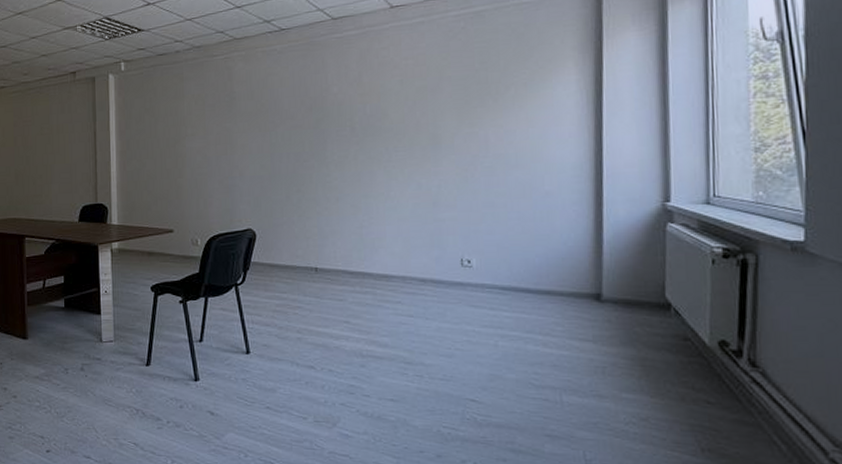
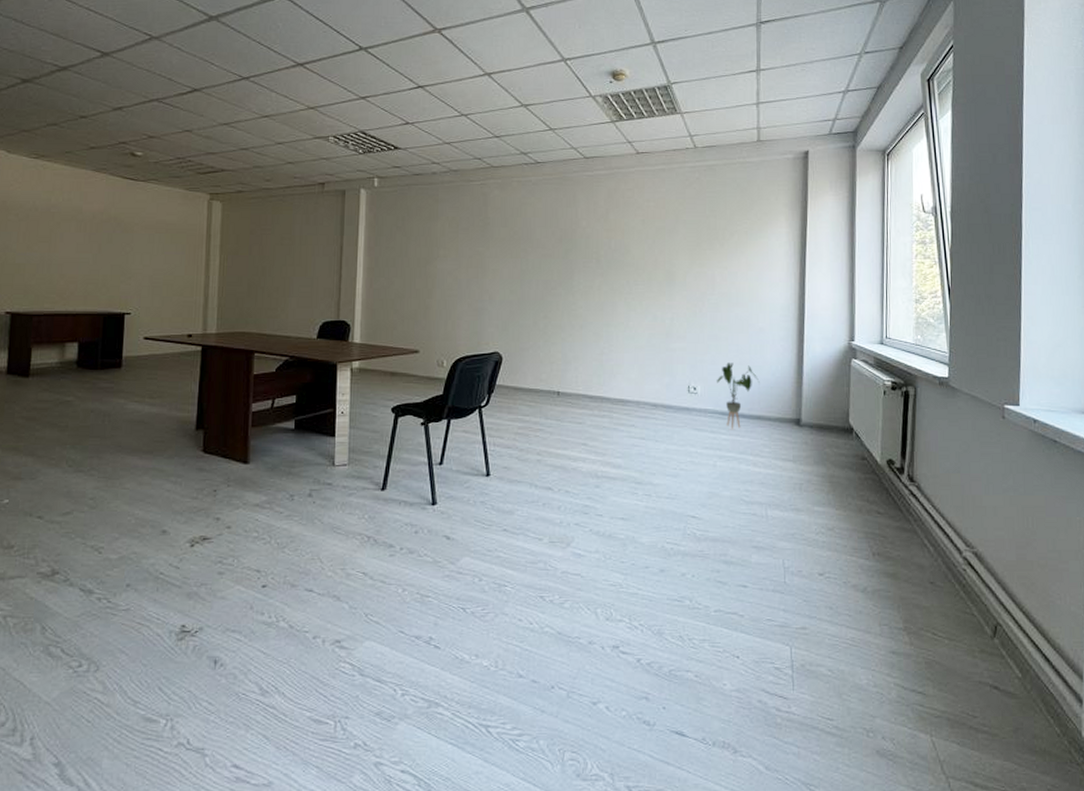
house plant: none [495,232,548,305] -> present [717,362,760,429]

